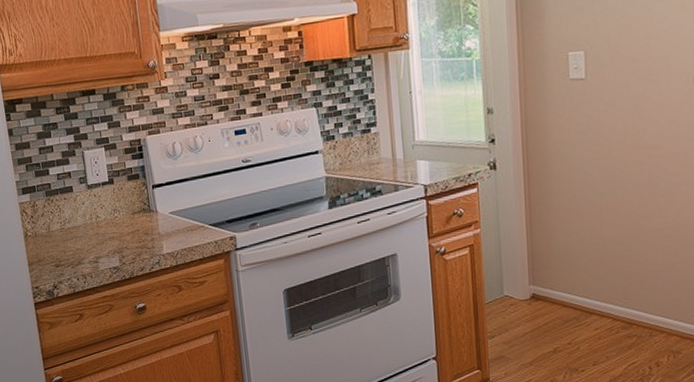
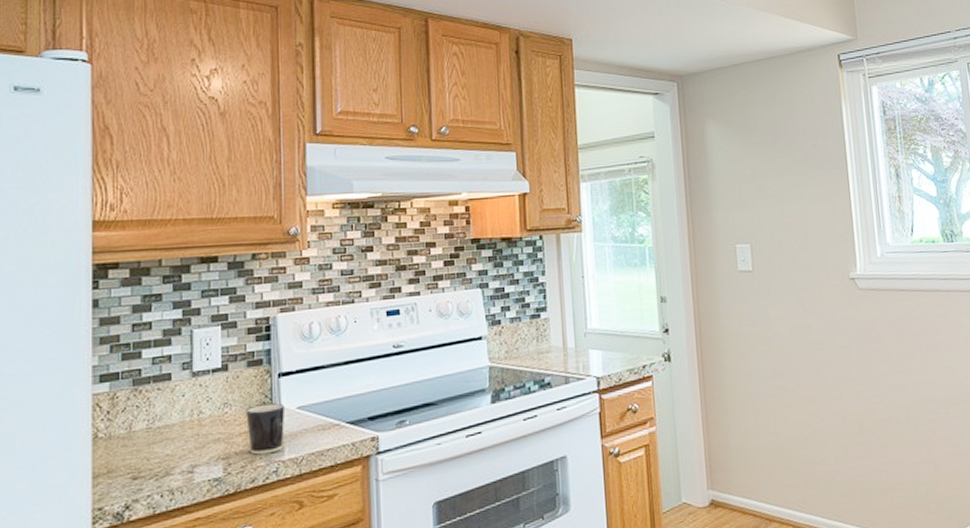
mug: none [131,209,162,250] -> present [246,403,286,455]

